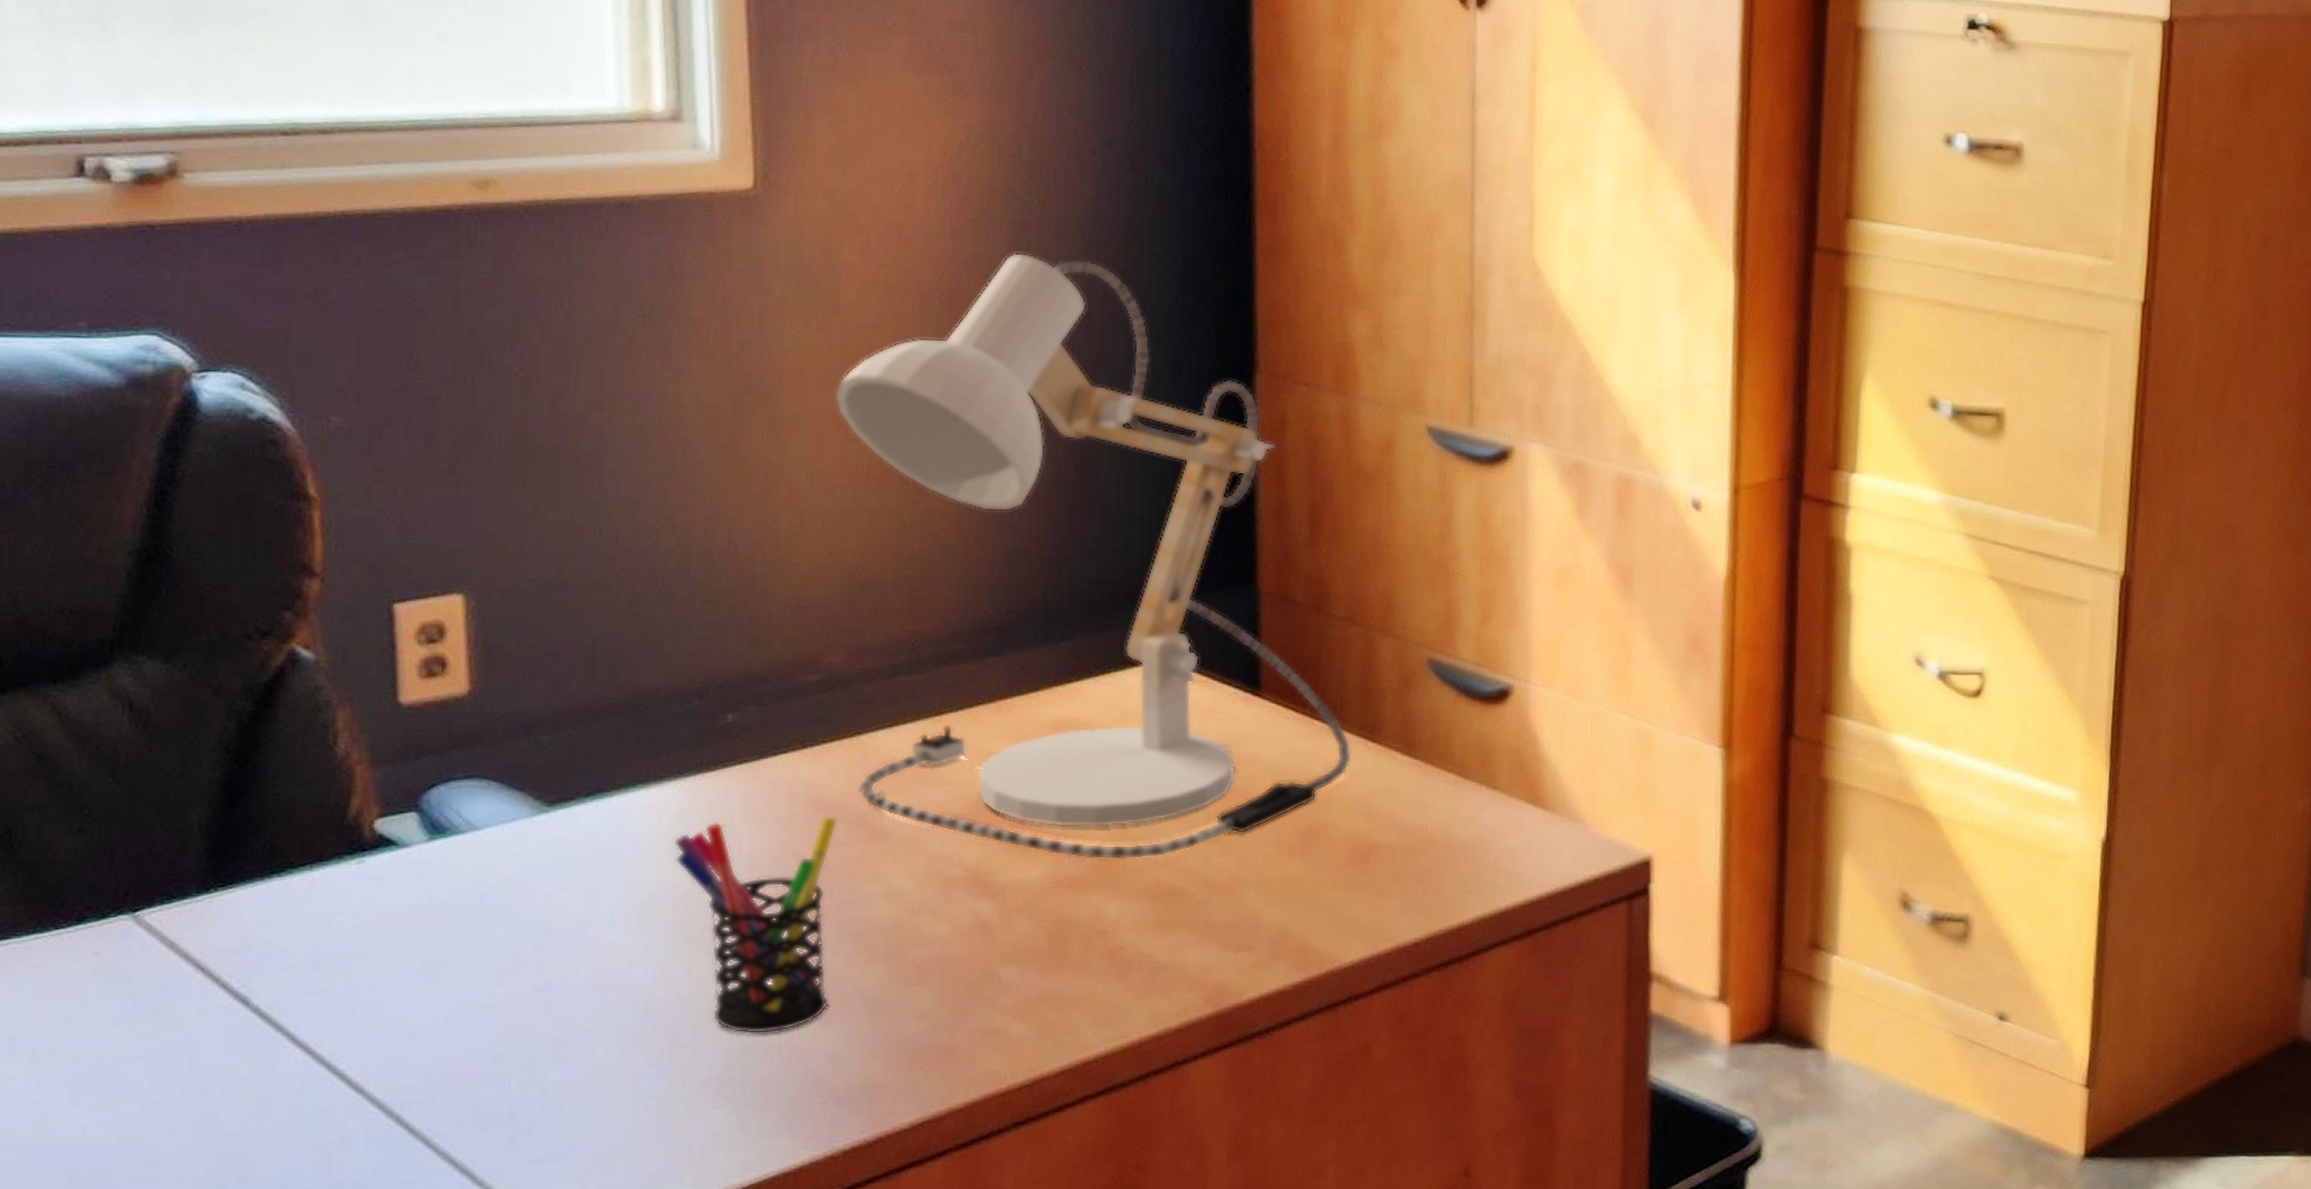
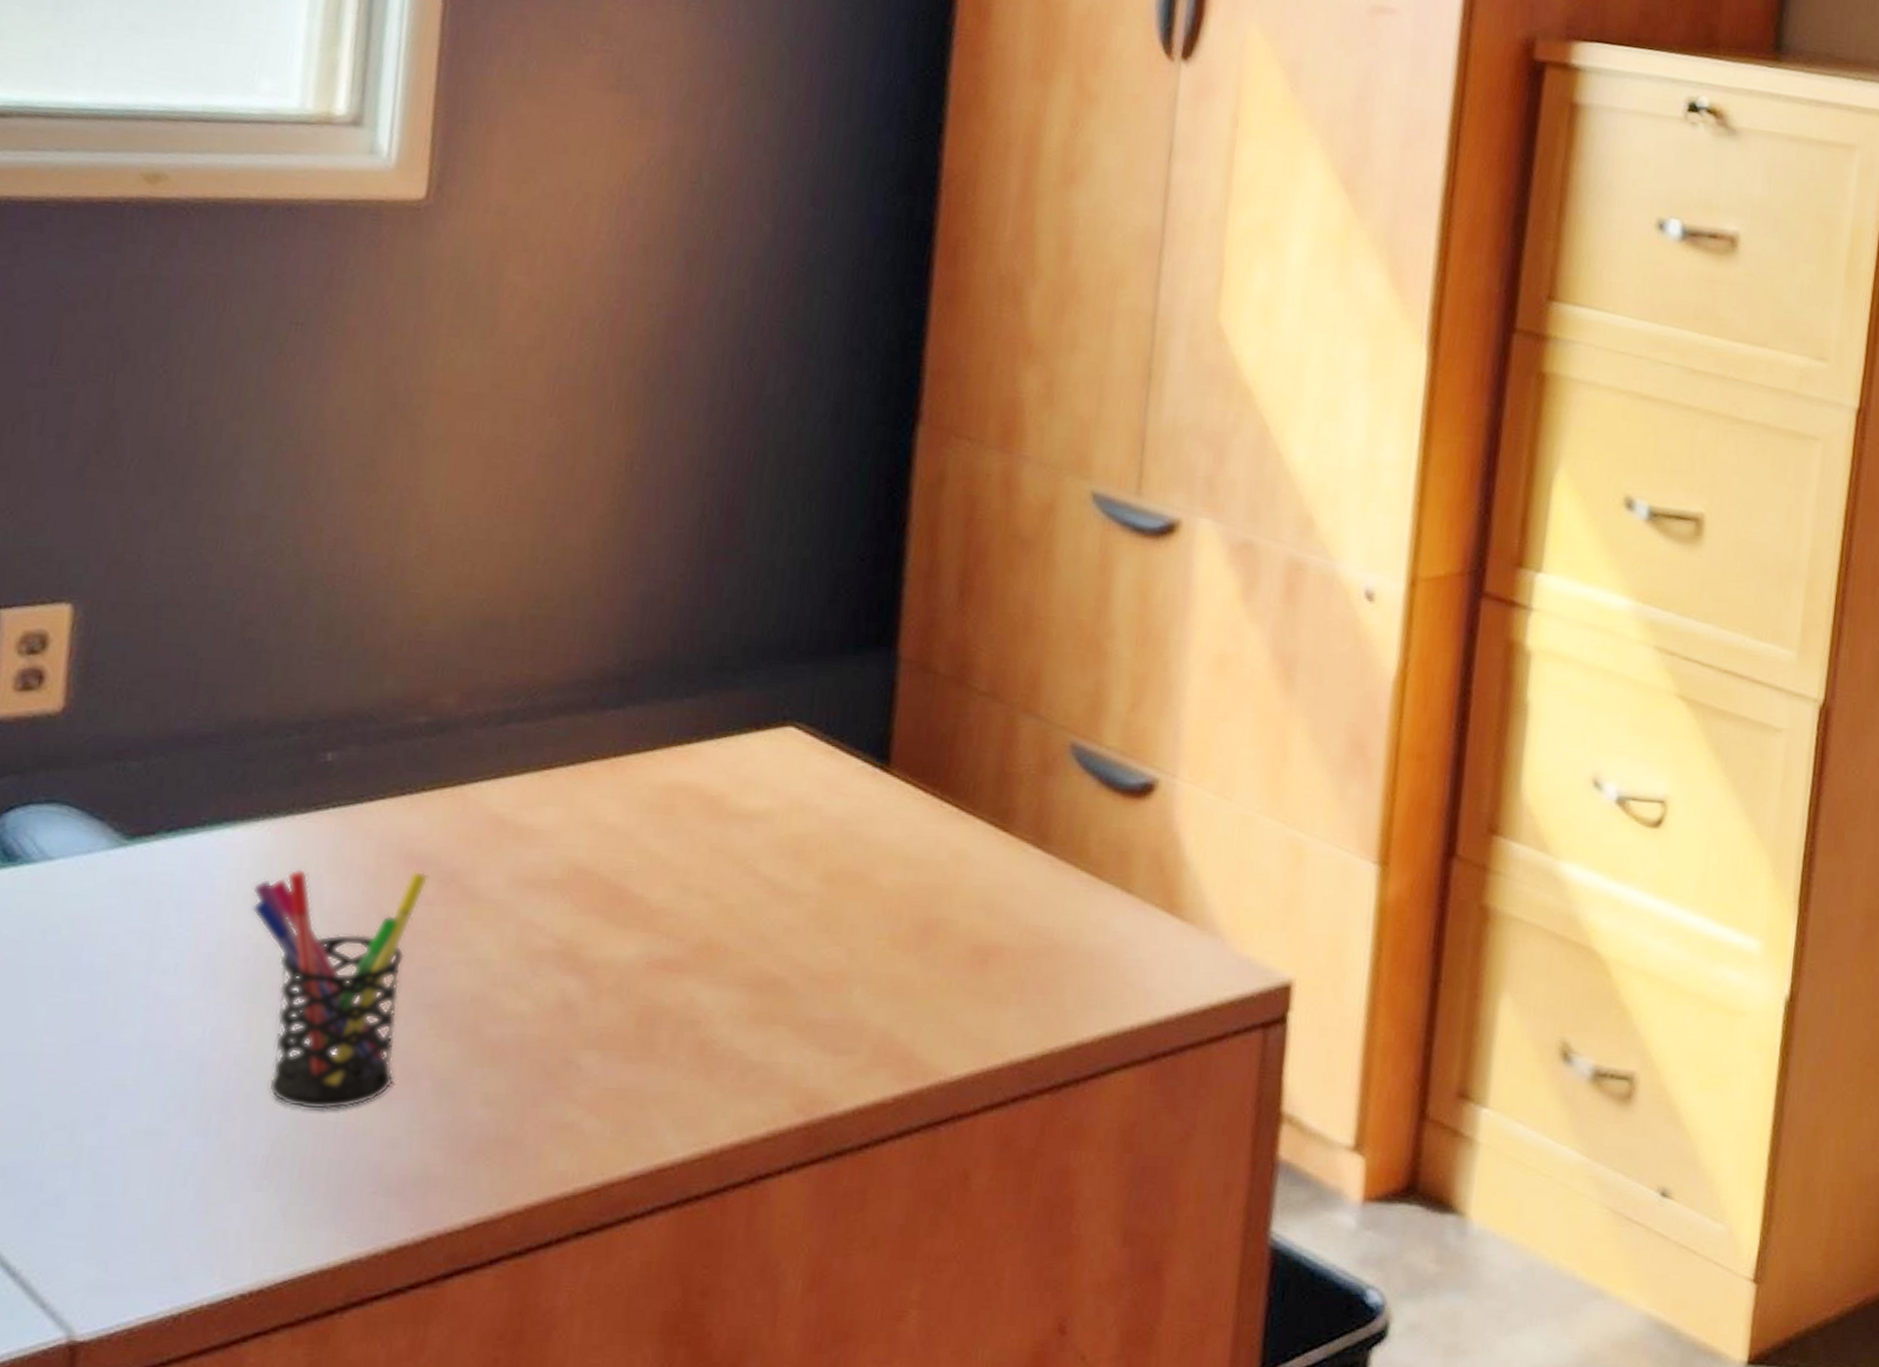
desk lamp: present [834,252,1352,860] -> none [453,282,981,944]

